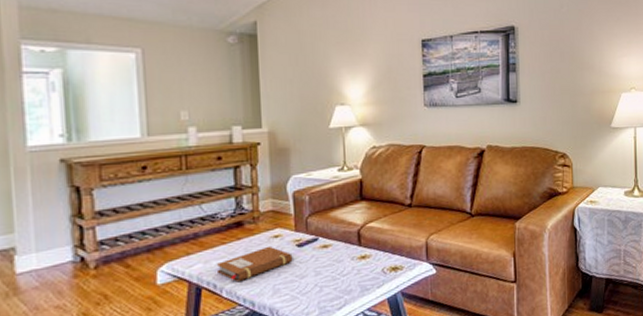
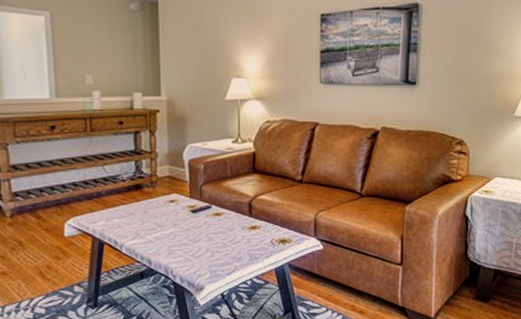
notebook: present [216,245,293,283] -> none [117,209,187,241]

